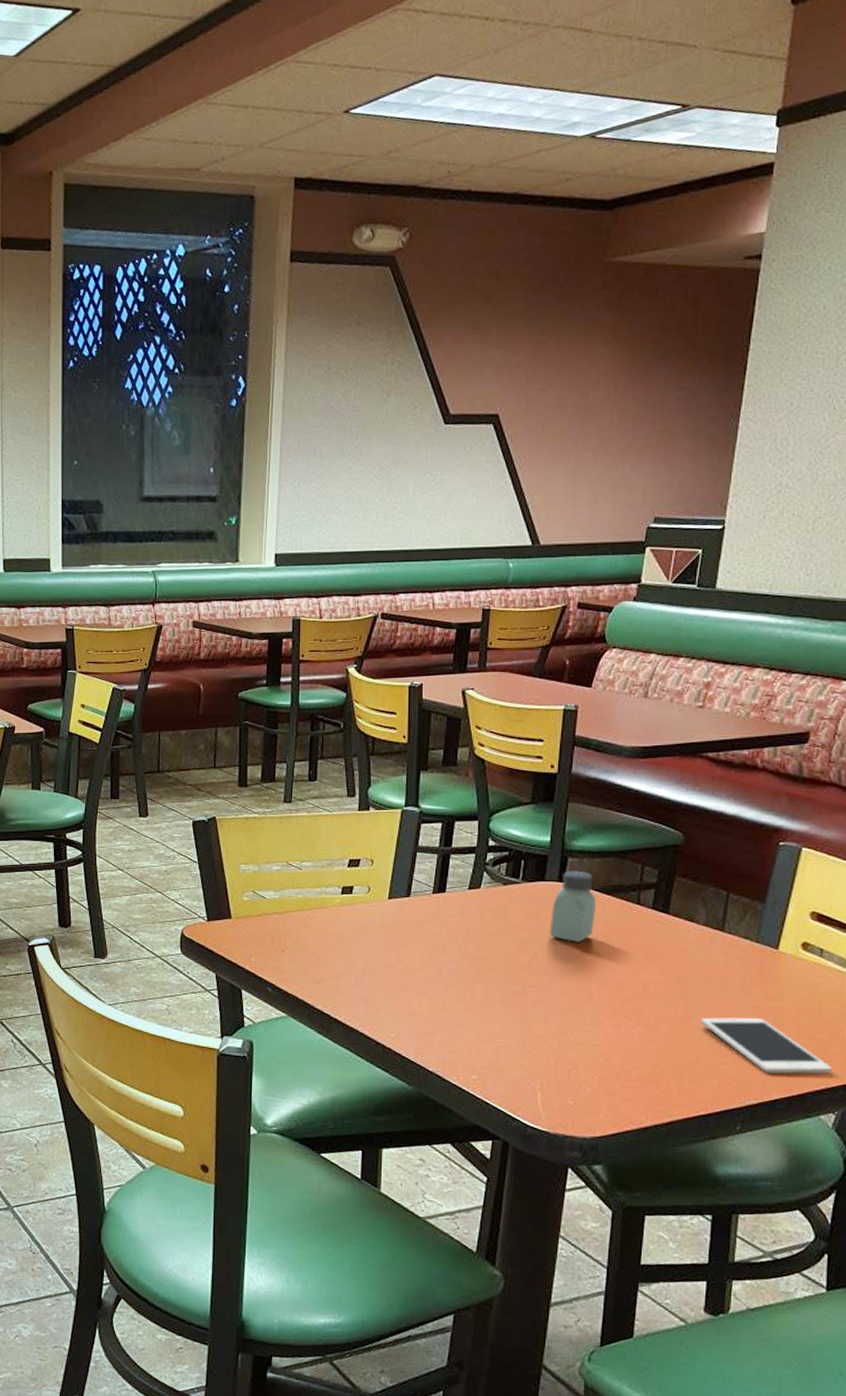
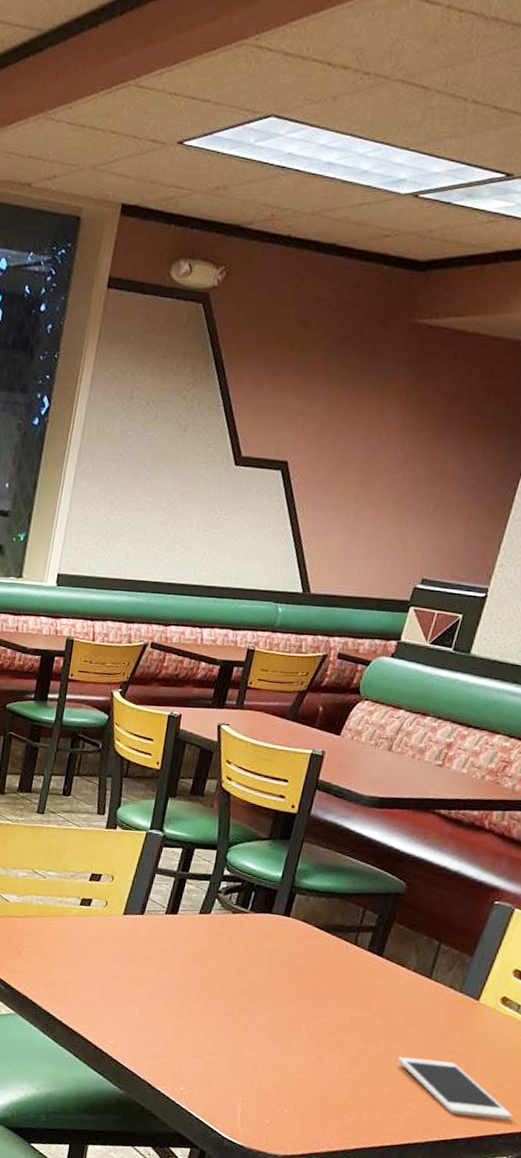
saltshaker: present [549,870,596,942] -> none [268,906,317,974]

